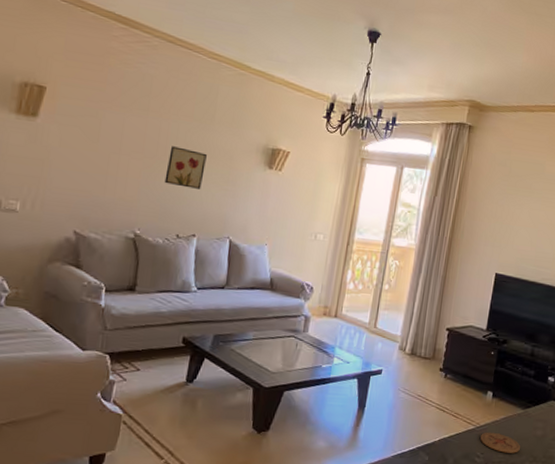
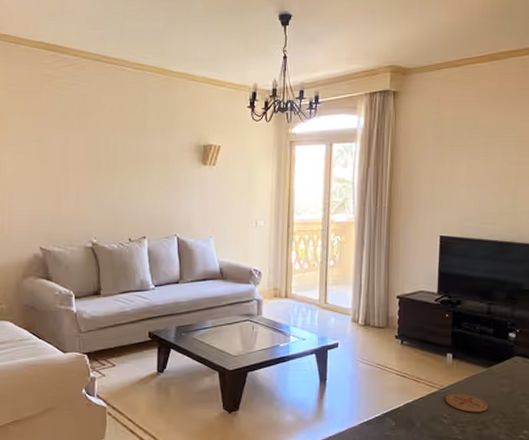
wall art: present [164,146,207,189] -> none [110,157,145,194]

